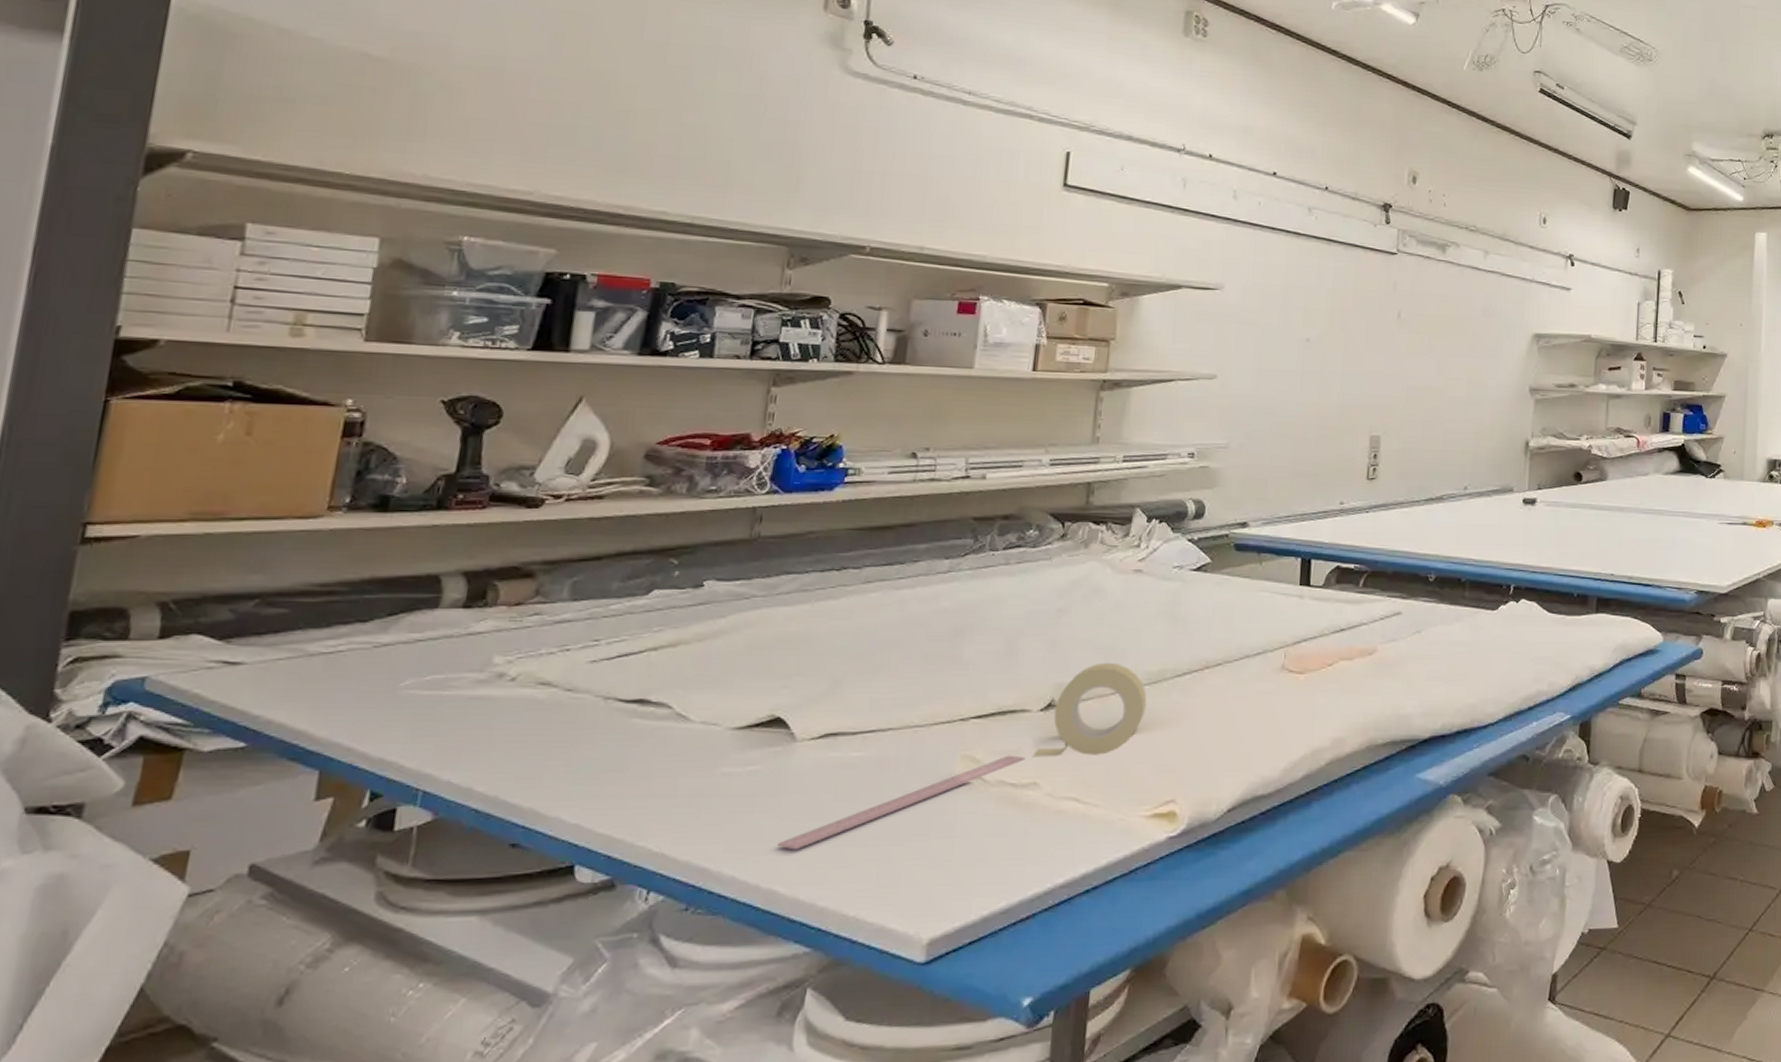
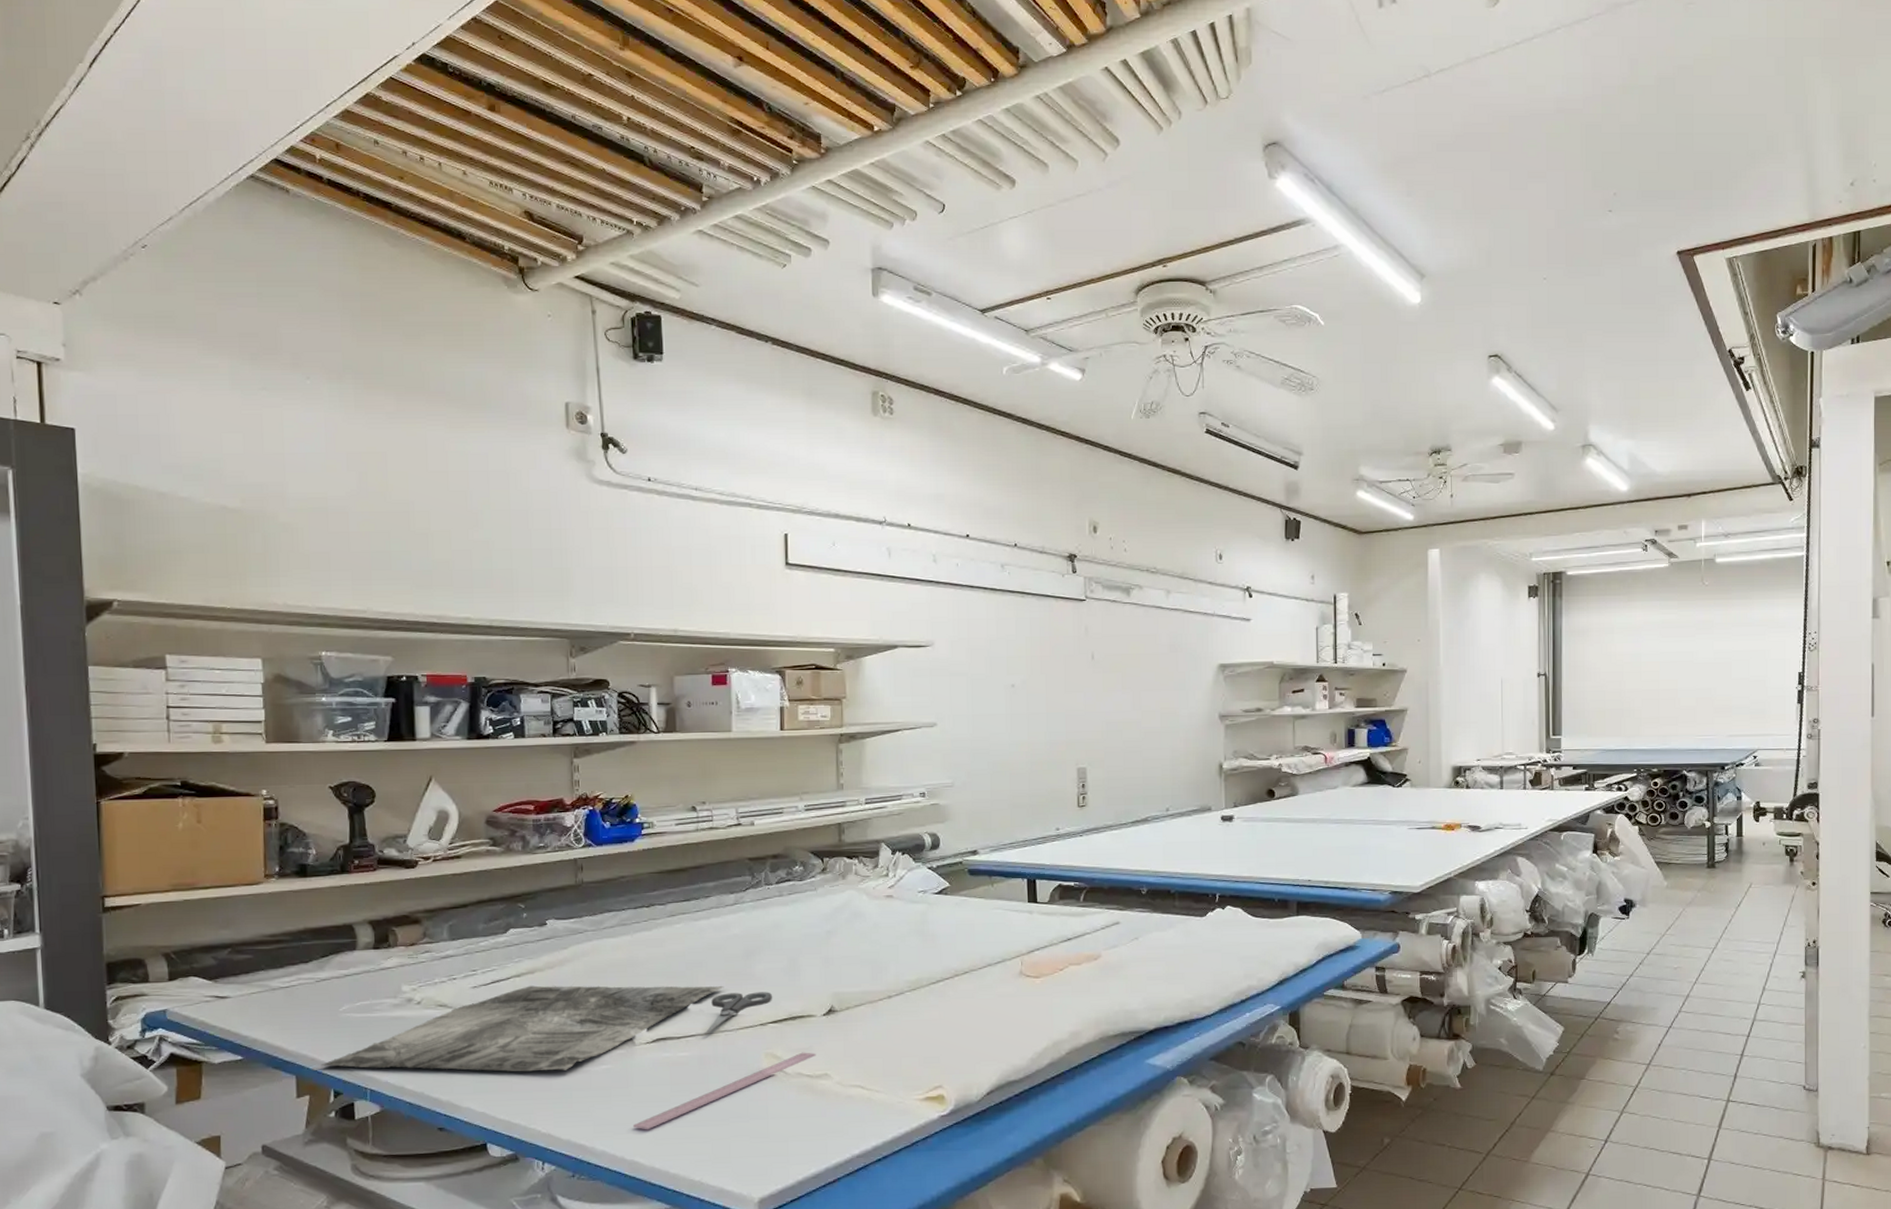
fabric swatch: none [358,662,921,772] -> present [321,985,724,1072]
scissors: none [887,679,981,731] -> present [704,992,773,1035]
adhesive tape: present [1033,662,1147,758] -> none [822,974,910,1054]

